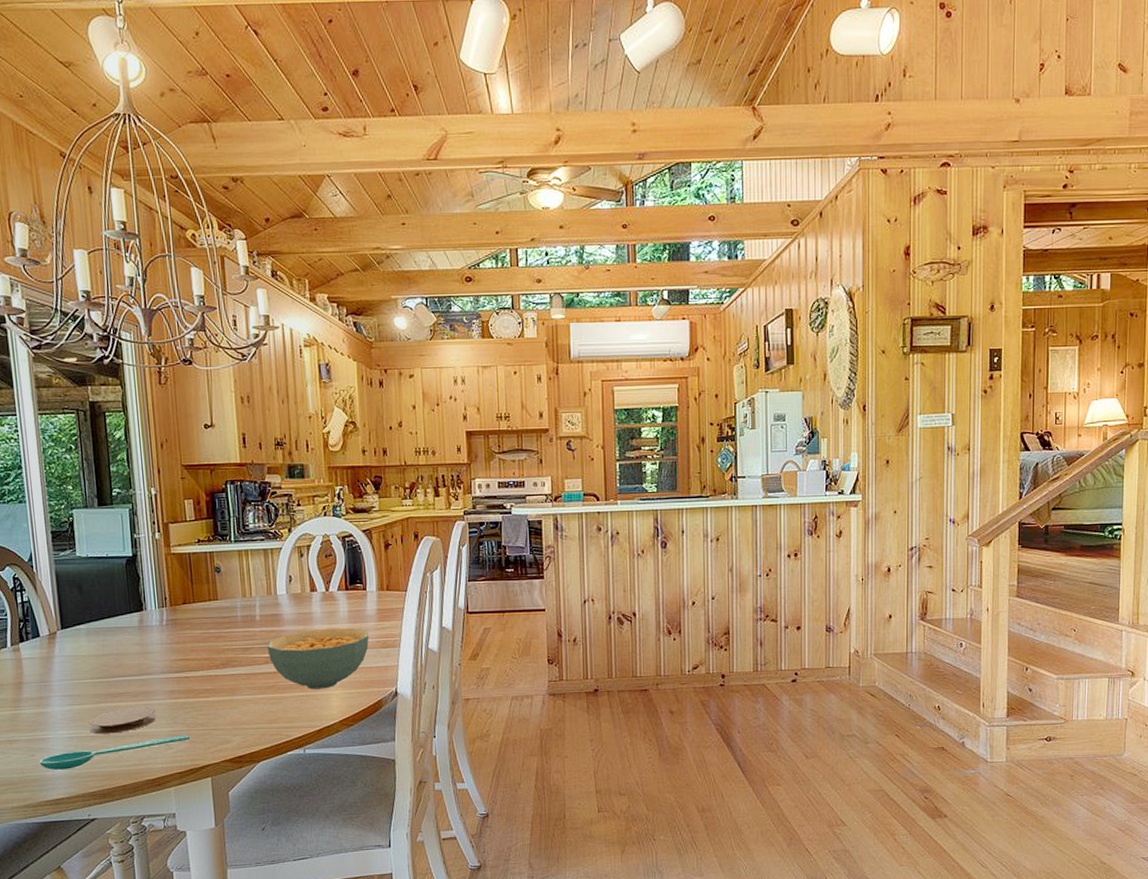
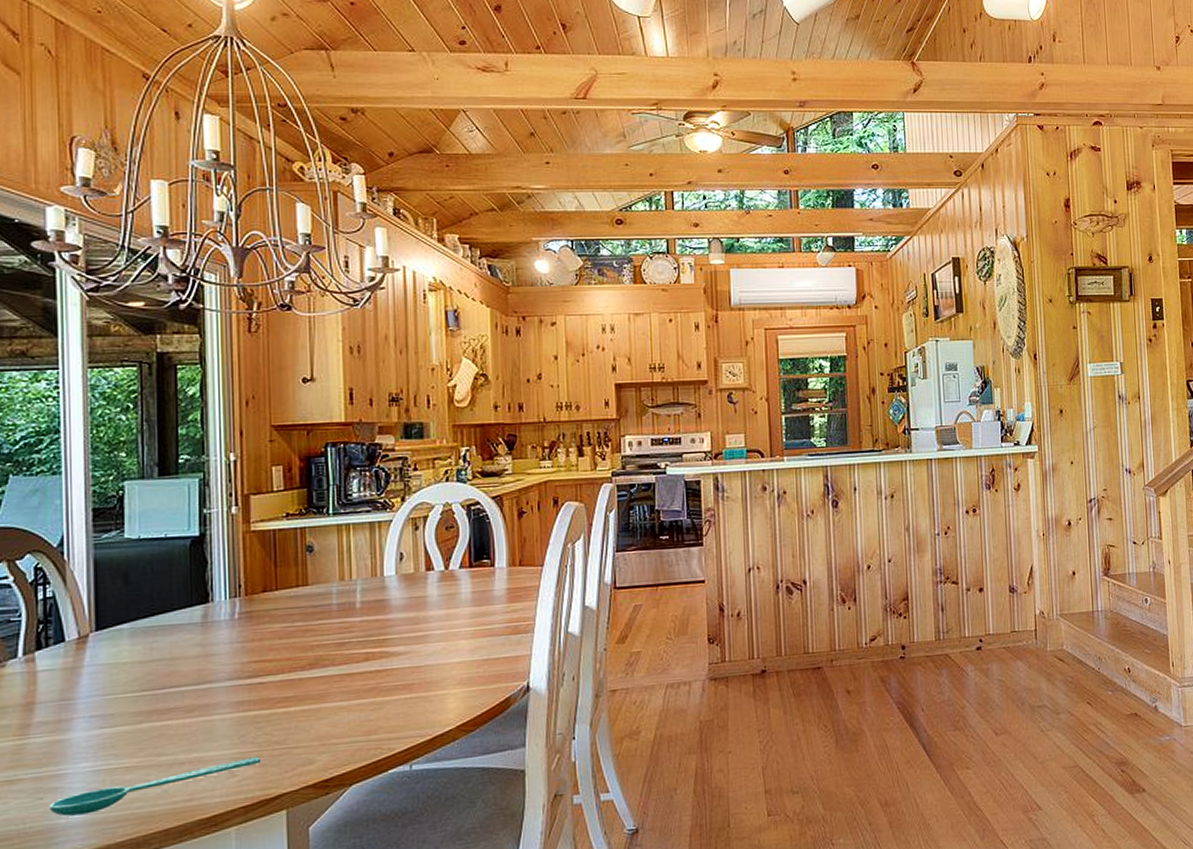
coaster: present [88,706,157,734] -> none [123,723,218,764]
cereal bowl: present [267,627,369,690] -> none [368,612,496,690]

